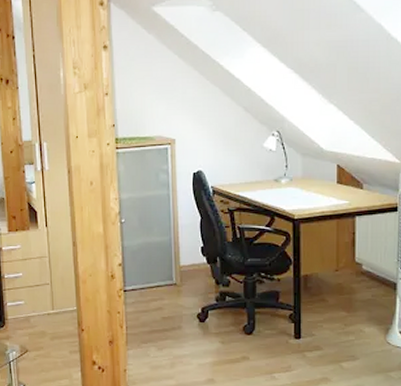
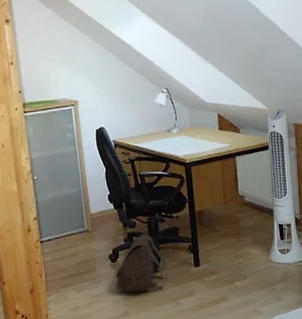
satchel: none [202,294,263,359] -> present [115,233,168,293]

